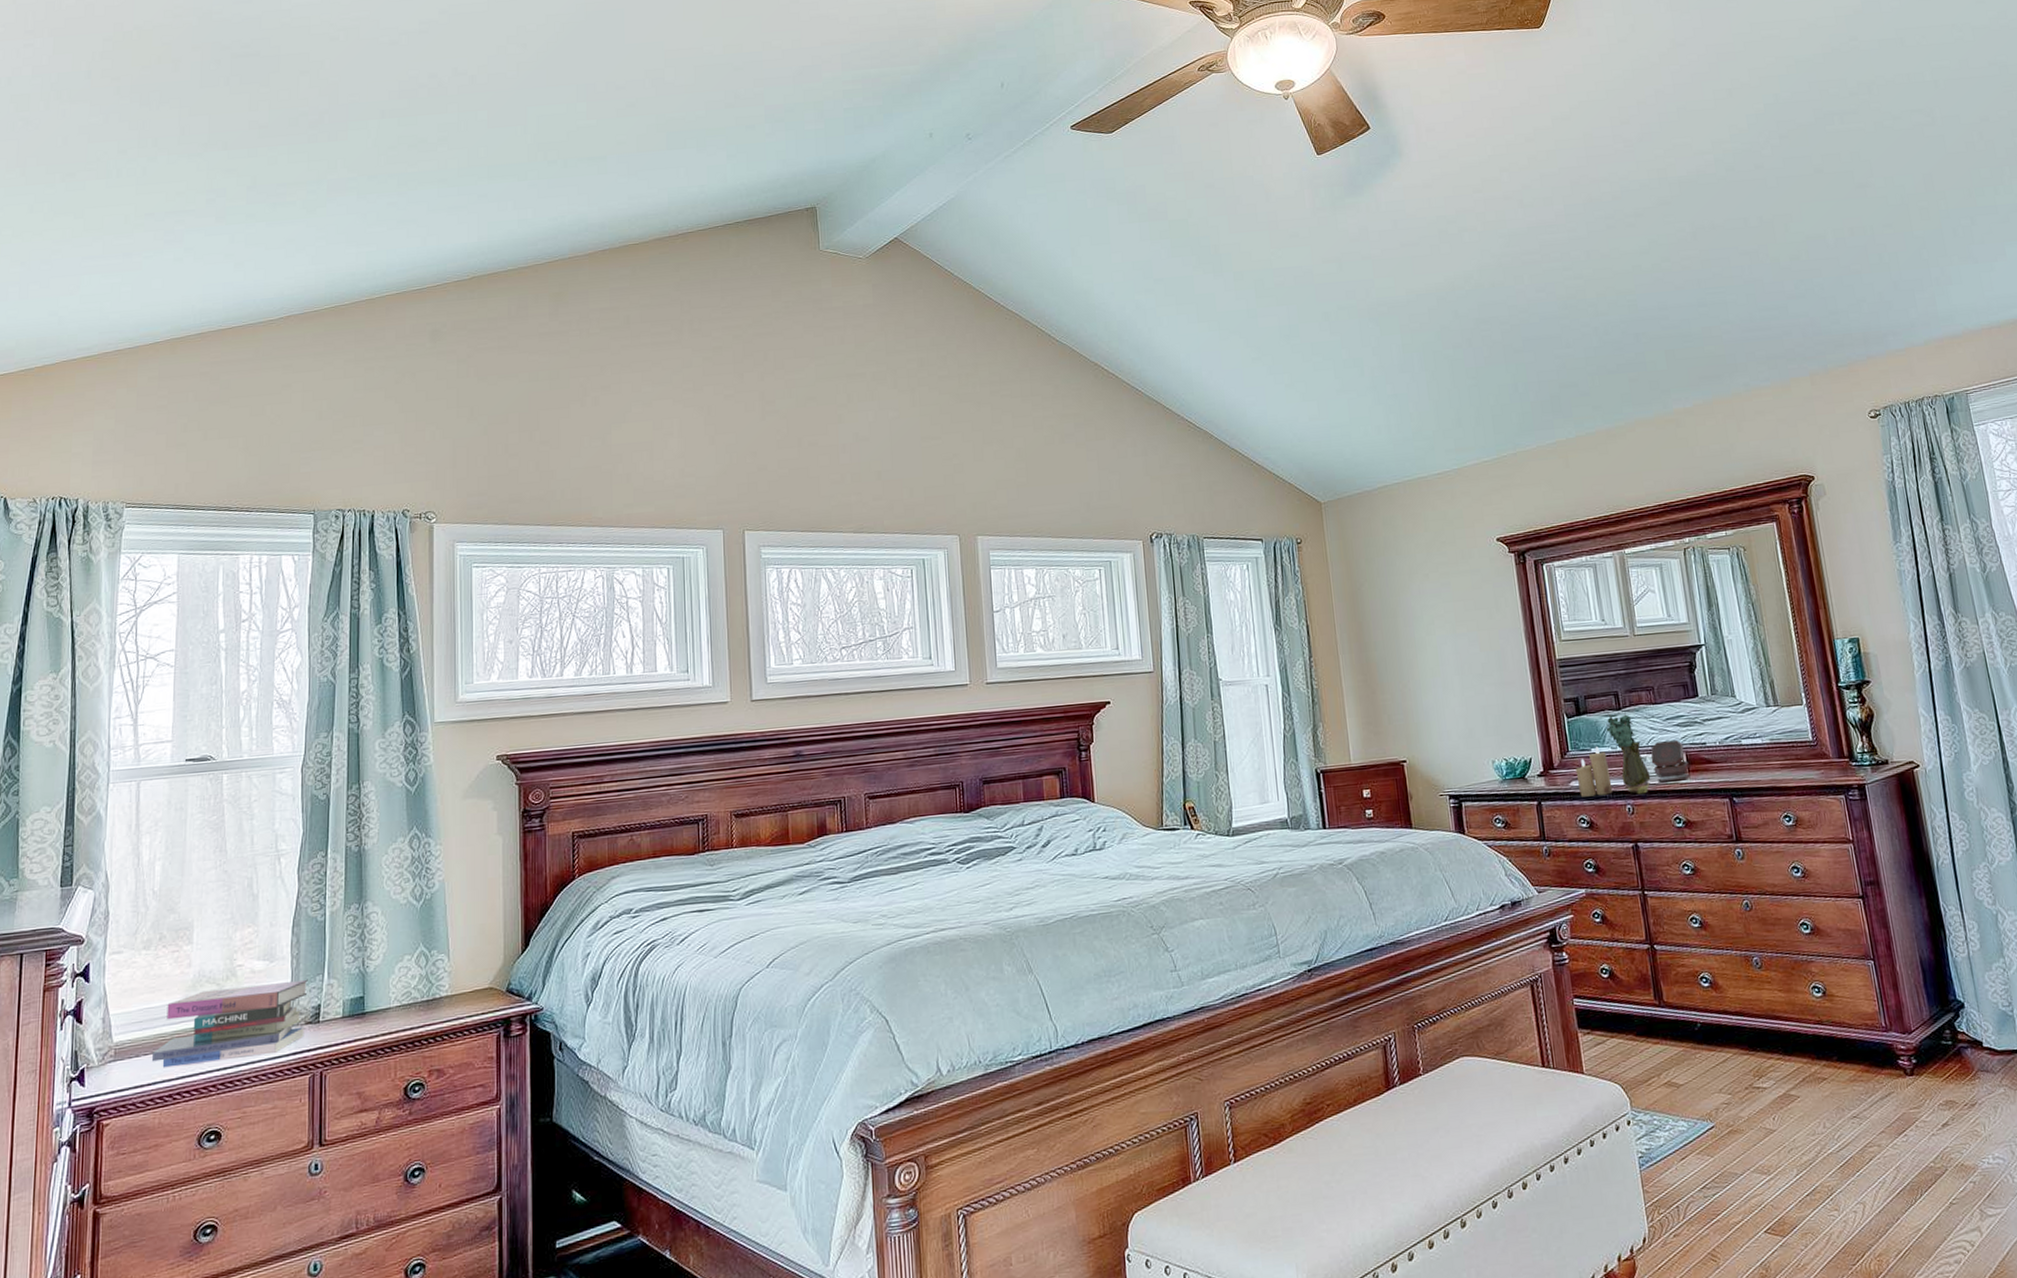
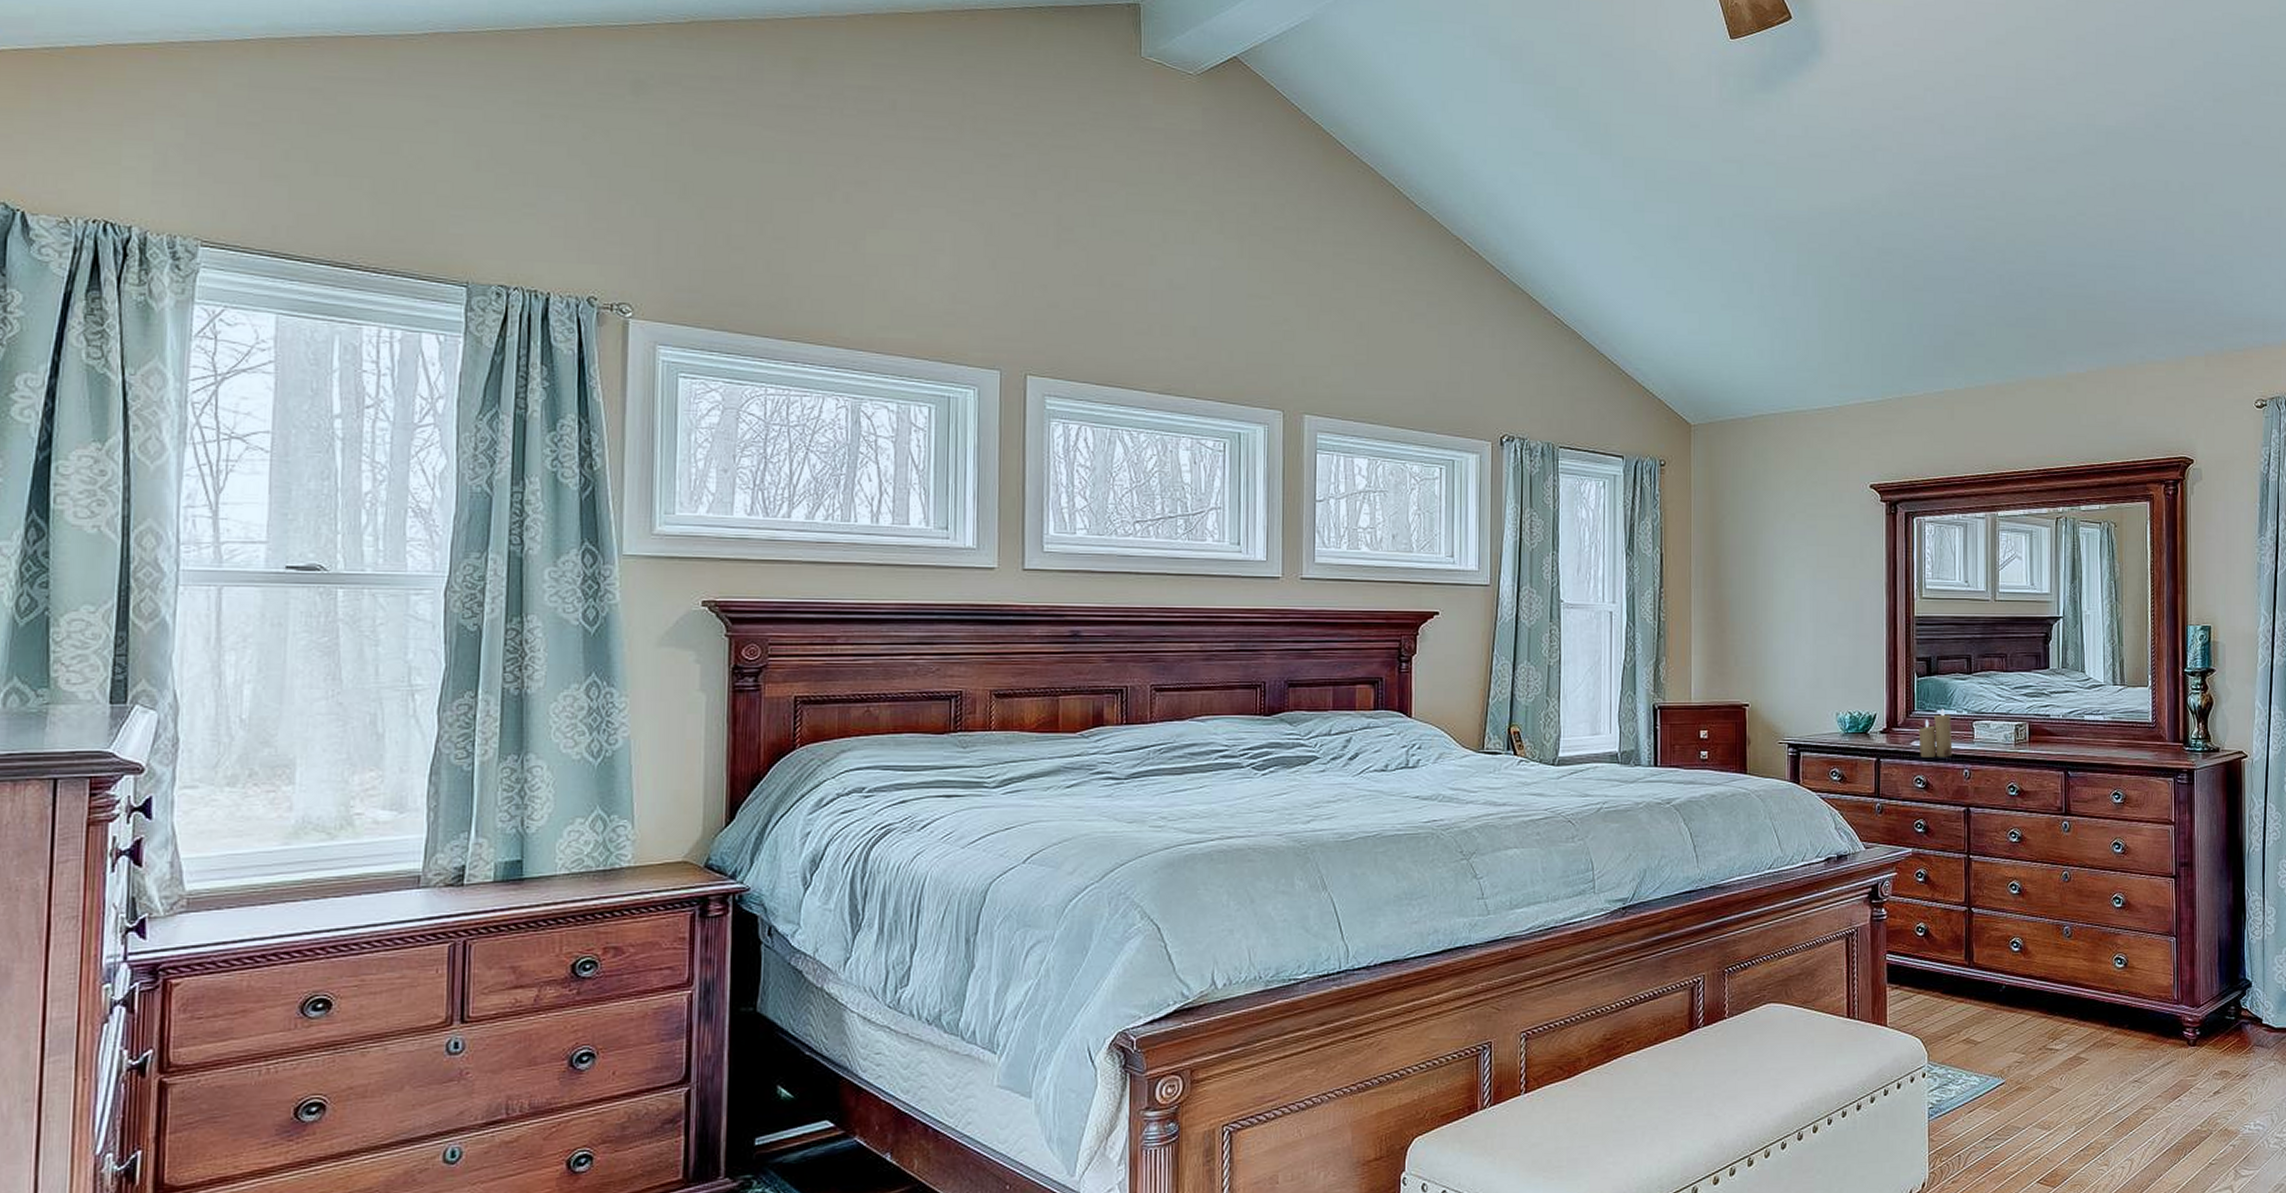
books: present [152,980,308,1068] -> none [239,837,449,924]
vase: present [1606,713,1651,795] -> none [1954,676,1992,760]
jewelry box: present [1650,740,1689,784] -> none [1994,710,2030,752]

